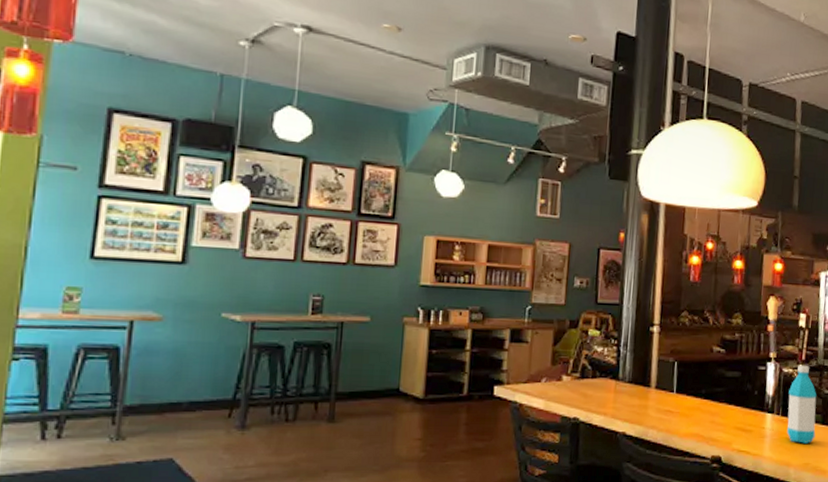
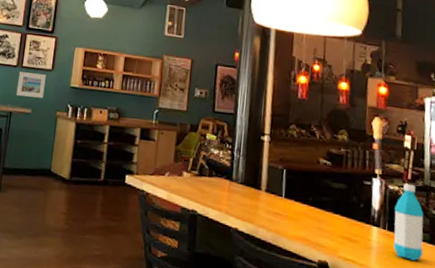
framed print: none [348,270,388,302] -> present [16,72,46,98]

